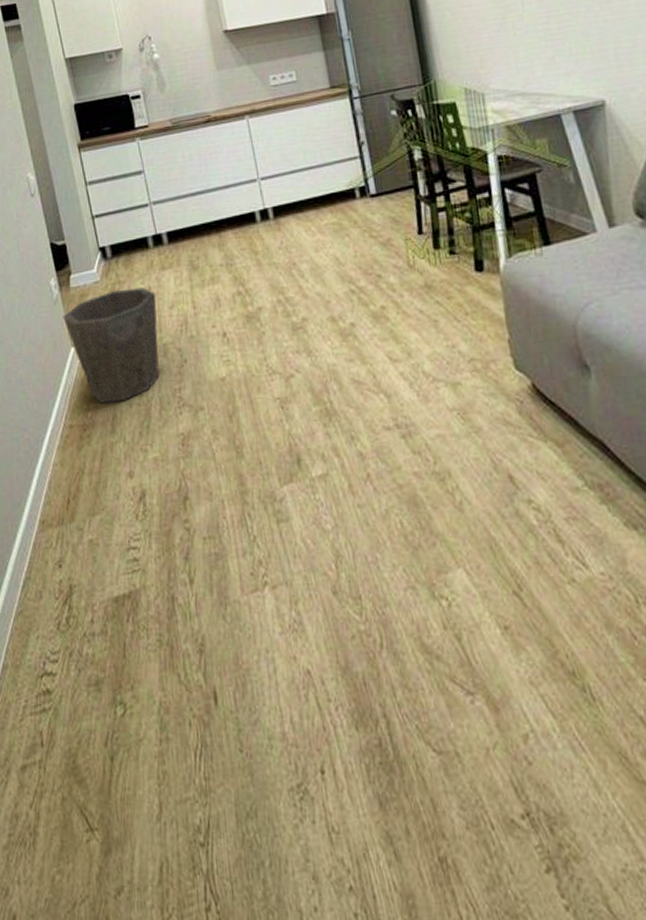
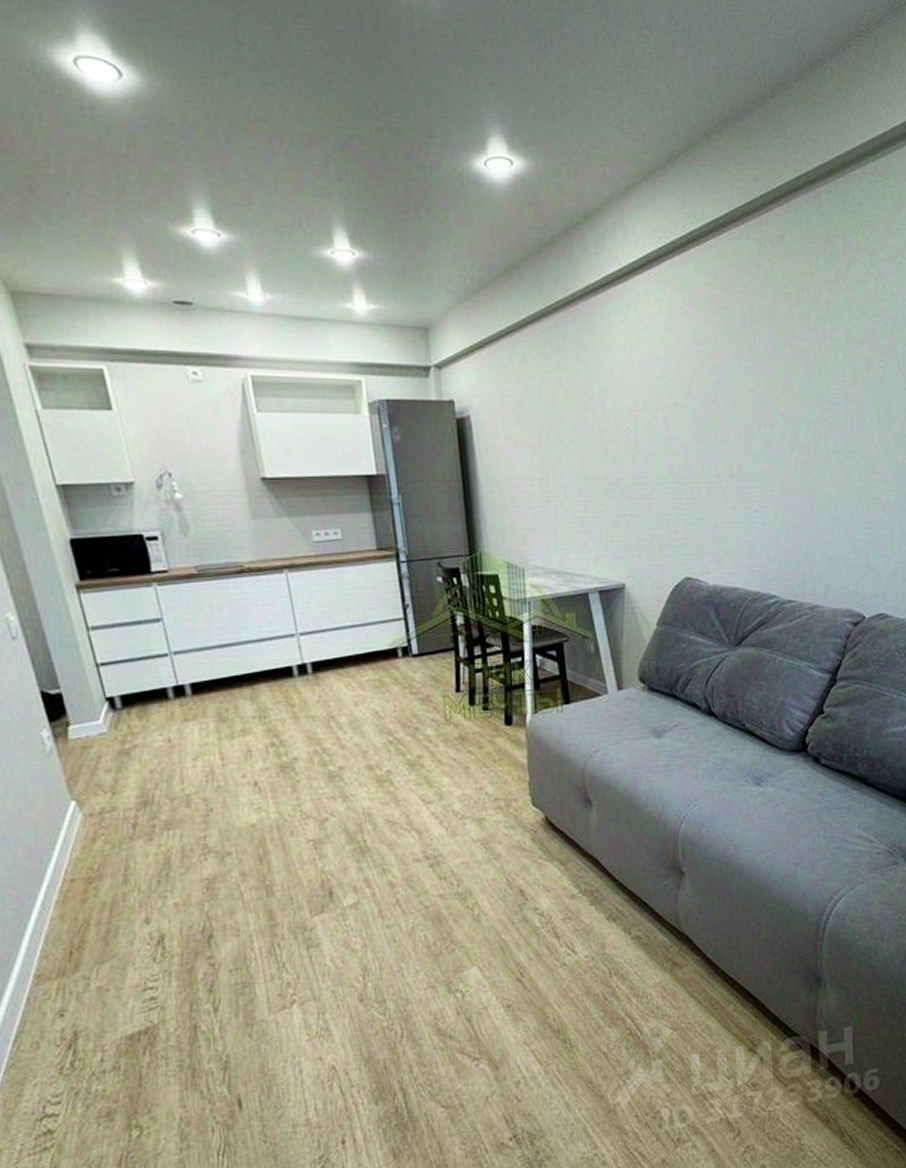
waste bin: present [63,287,160,403] -> none [59,739,181,855]

